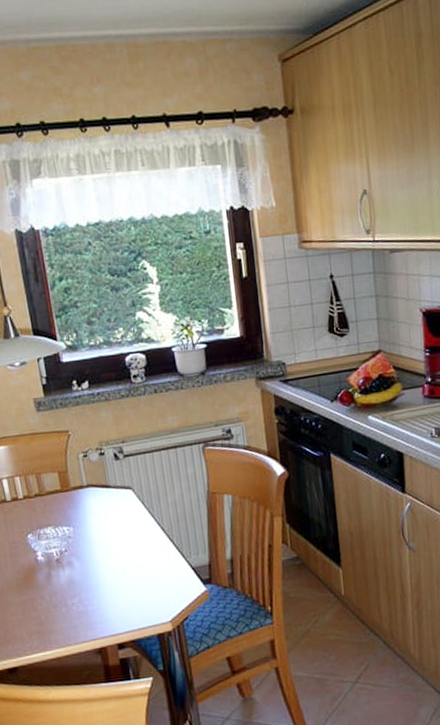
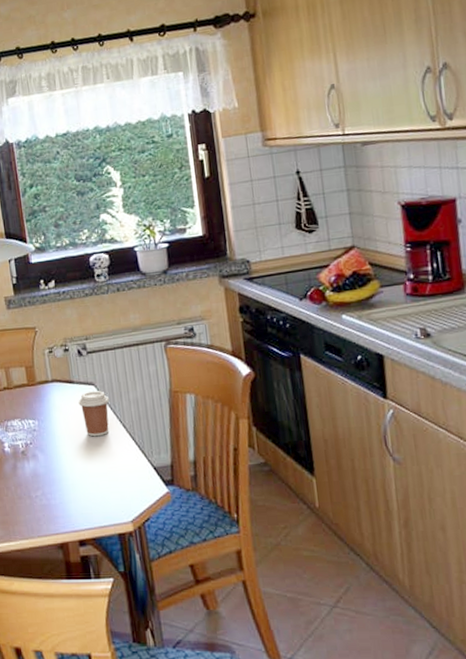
coffee cup: none [115,494,148,541] -> present [78,391,110,437]

